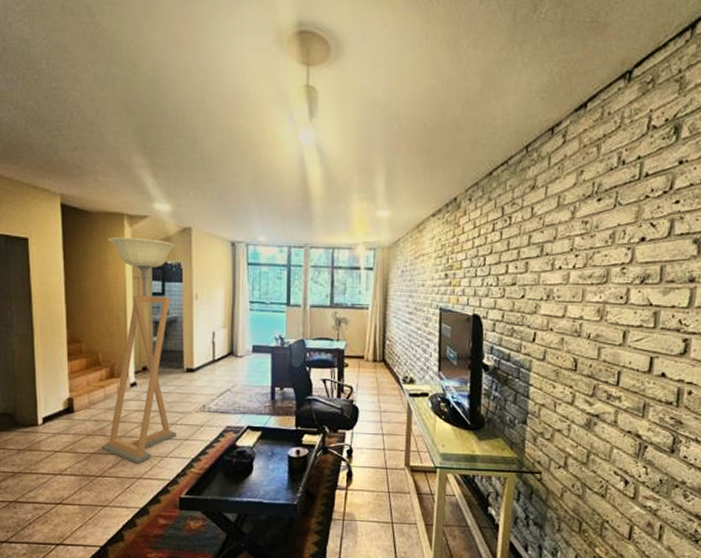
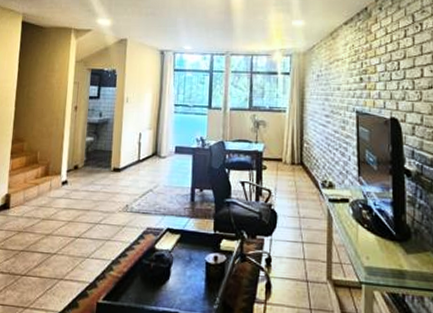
floor lamp: present [101,236,176,464] -> none [29,47,113,264]

